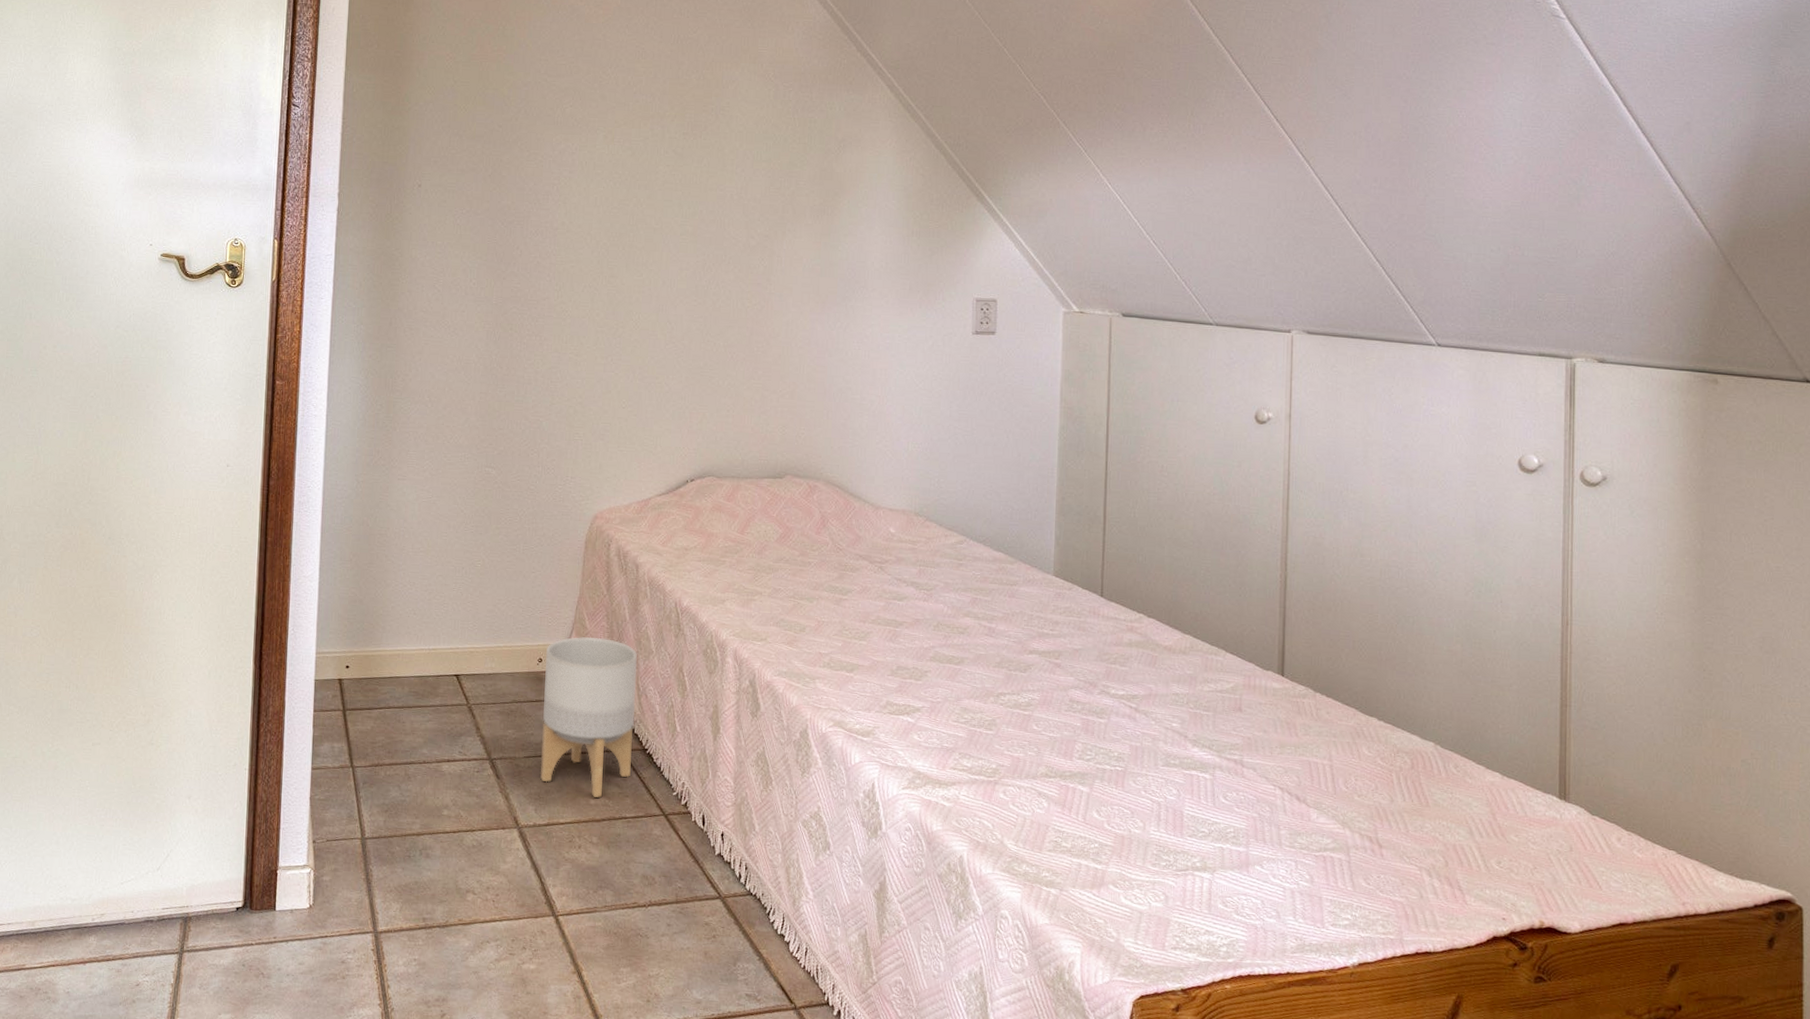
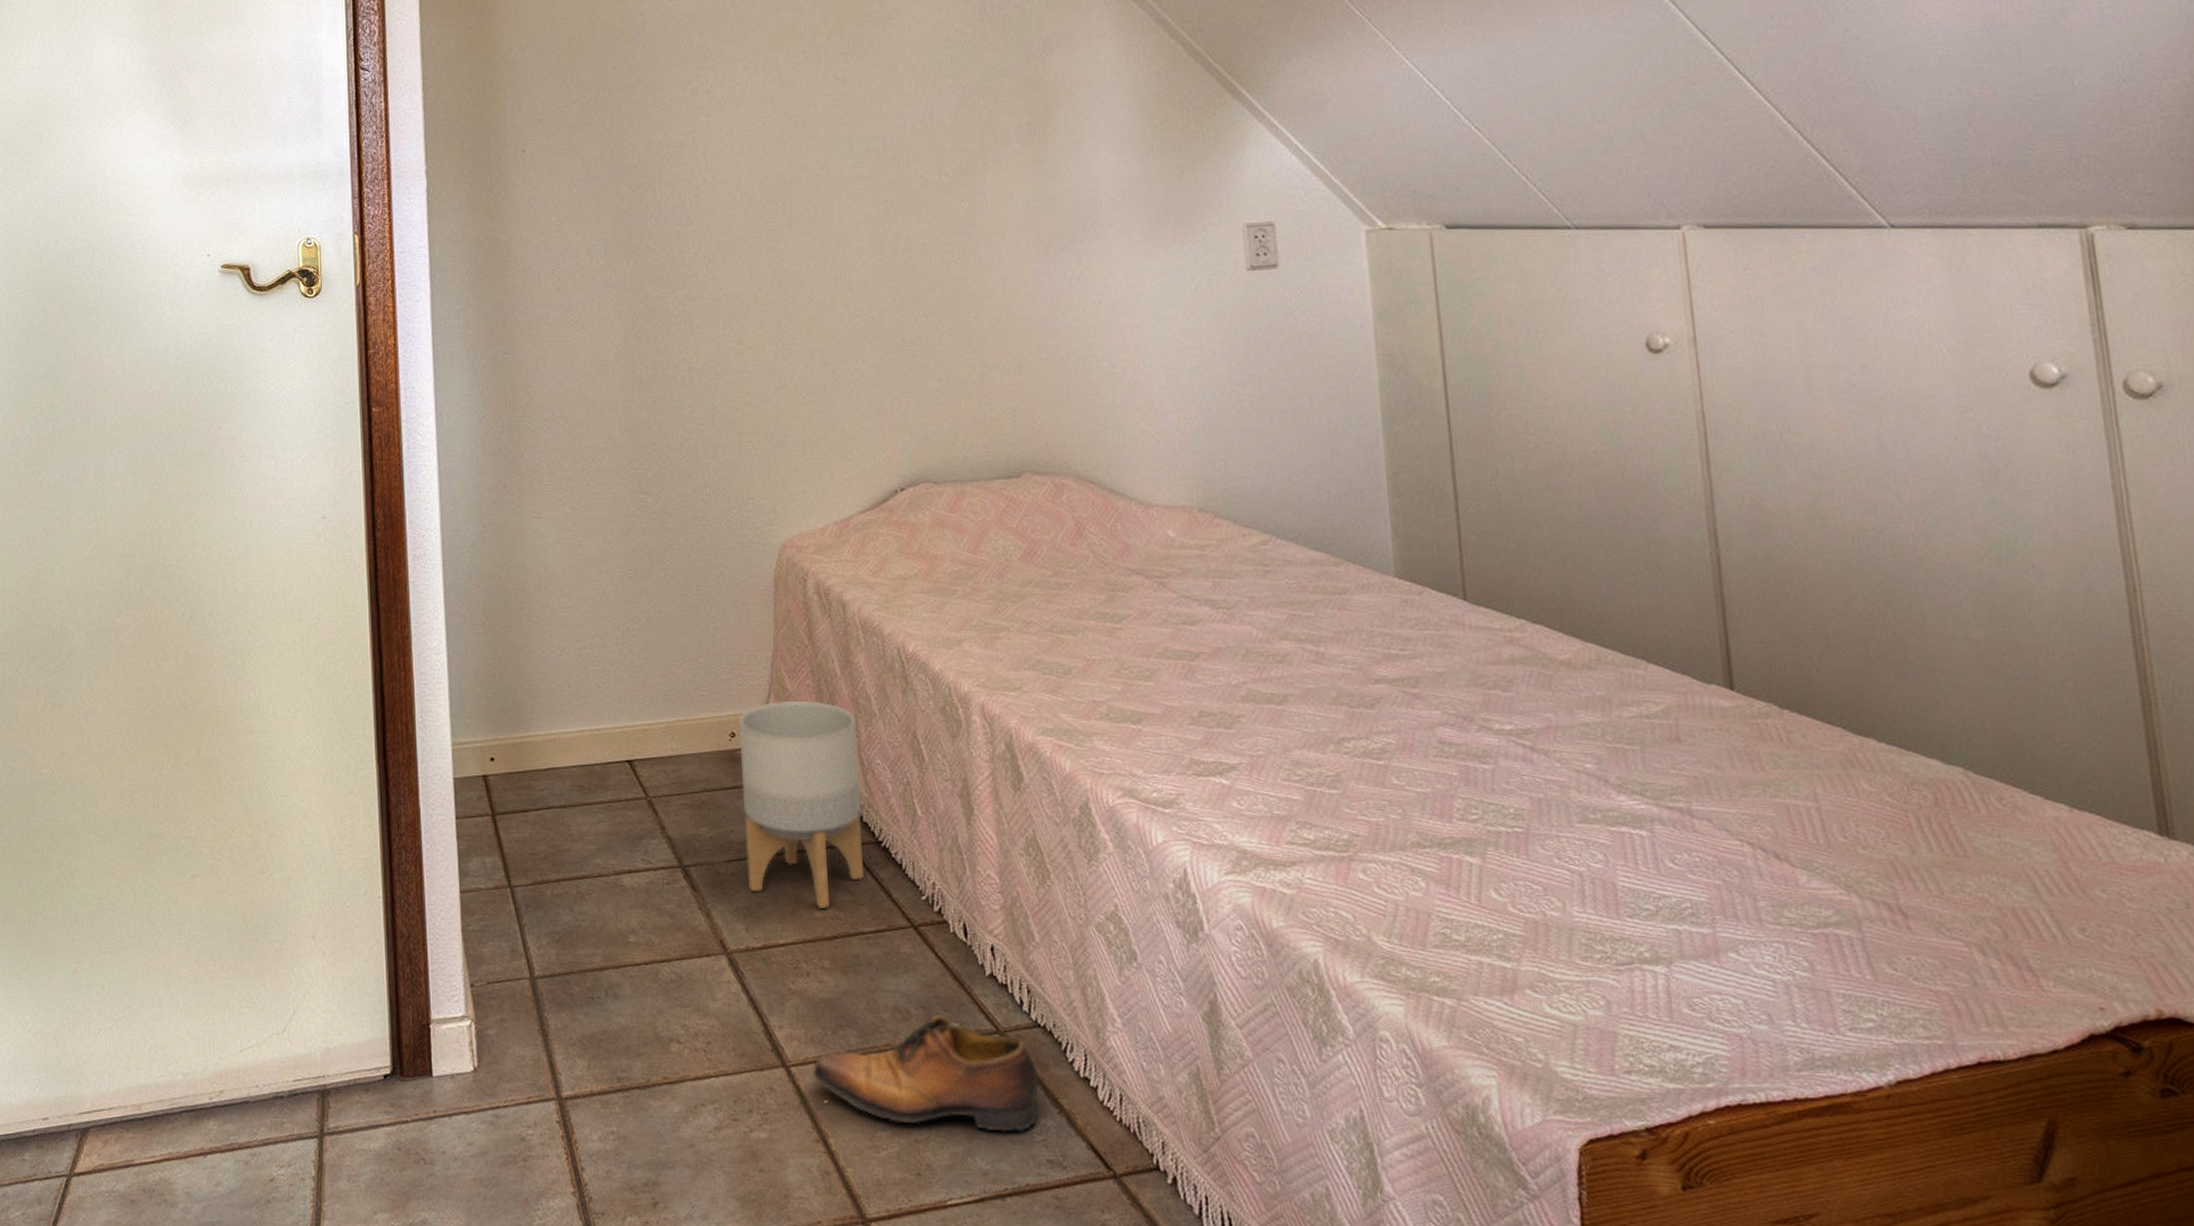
shoe: none [575,882,746,973] -> present [812,1015,1038,1133]

